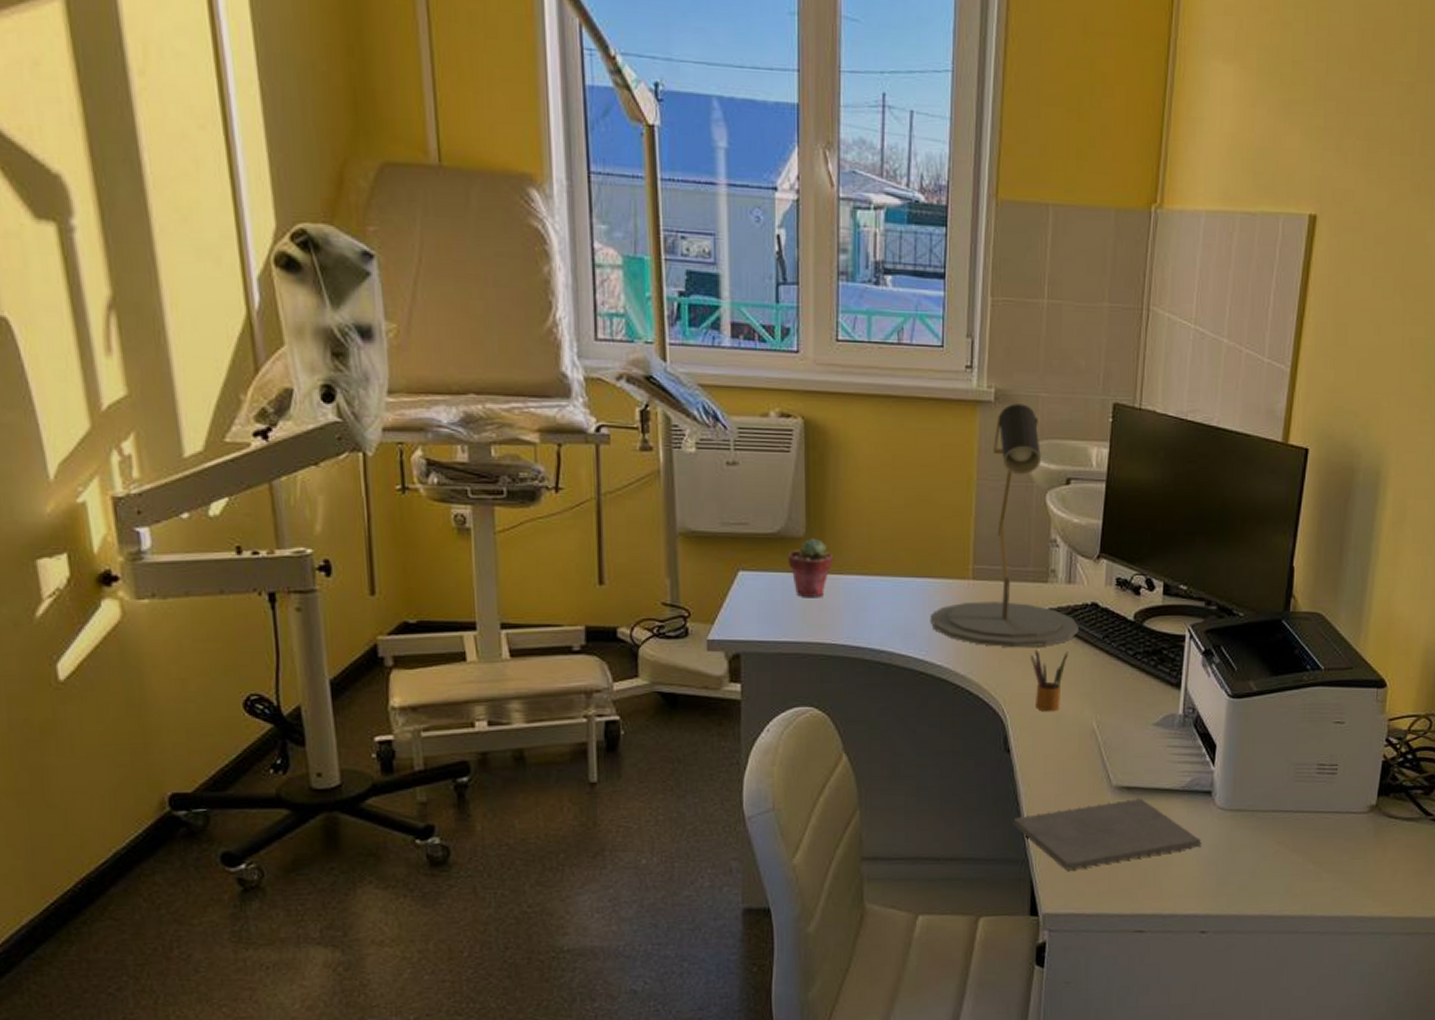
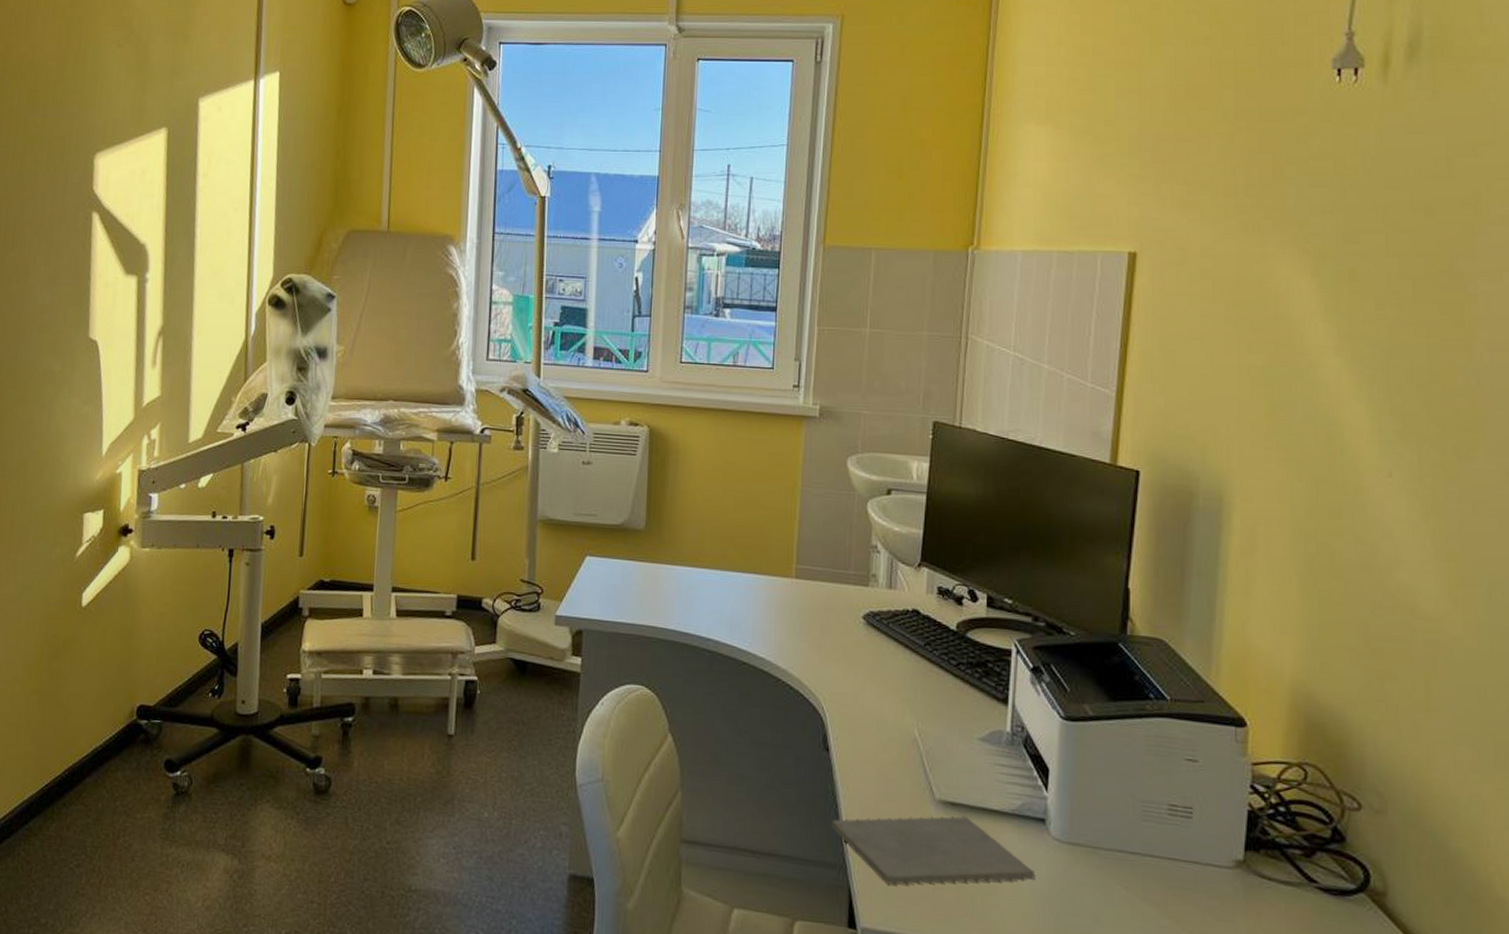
potted succulent: present [789,538,834,598] -> none [629,531,669,586]
desk lamp: present [930,404,1079,648] -> none [754,419,899,649]
pencil box: present [1031,649,1068,712] -> none [851,650,889,715]

